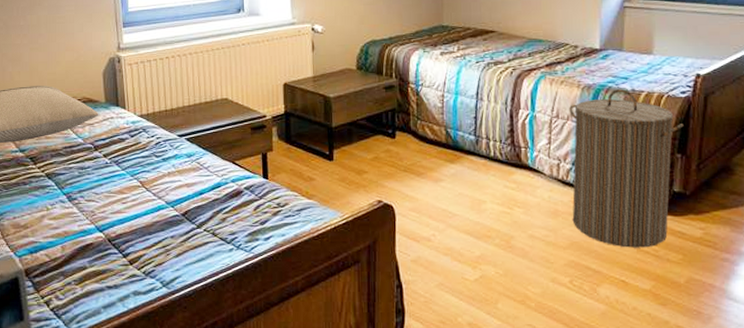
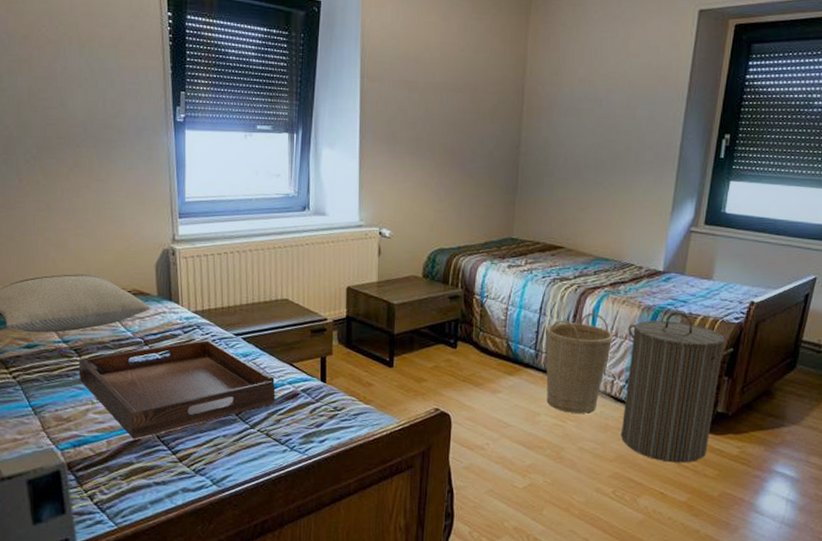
serving tray: none [34,142,220,243] -> present [79,339,276,438]
basket: none [483,96,555,199] -> present [544,313,613,414]

